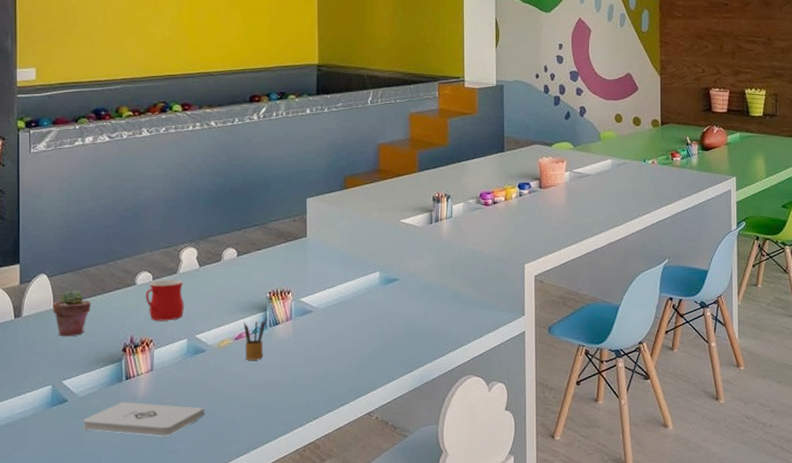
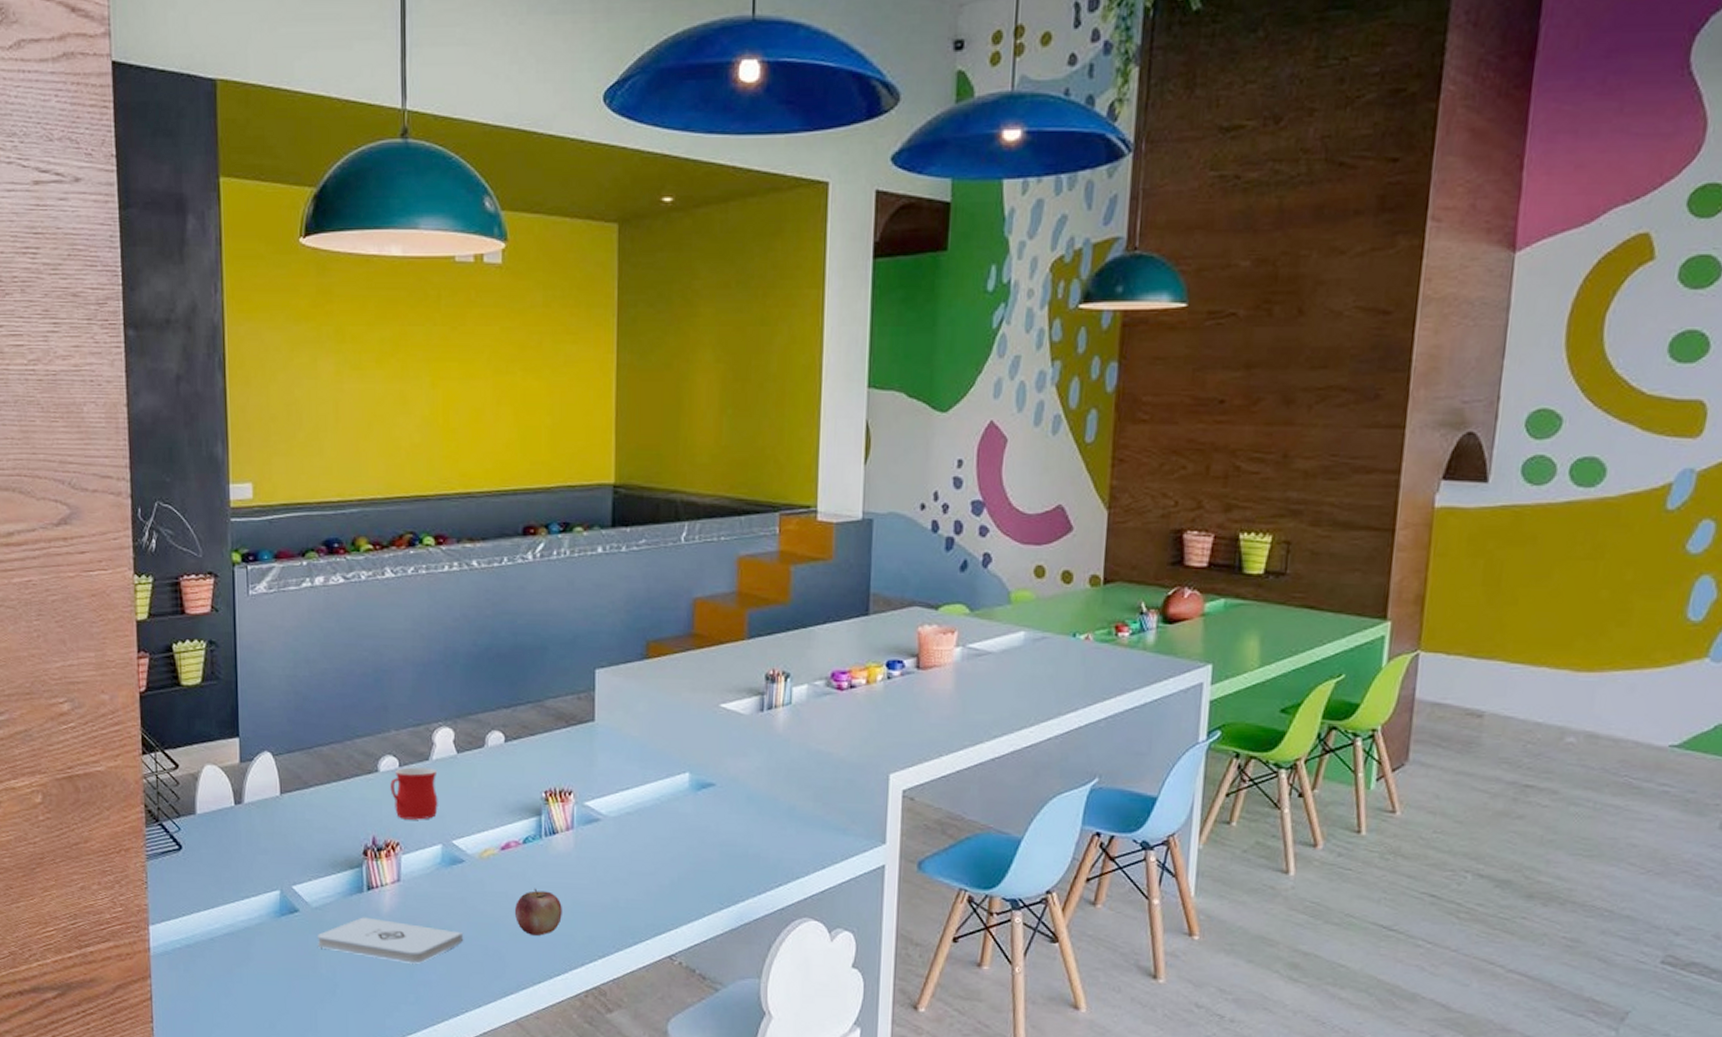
potted succulent: present [53,289,92,337] -> none [279,772,326,832]
pencil box: present [243,317,267,360] -> none [511,823,541,878]
apple: none [246,368,284,405] -> present [514,888,562,936]

